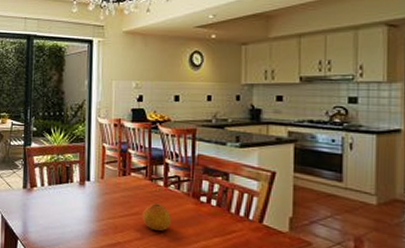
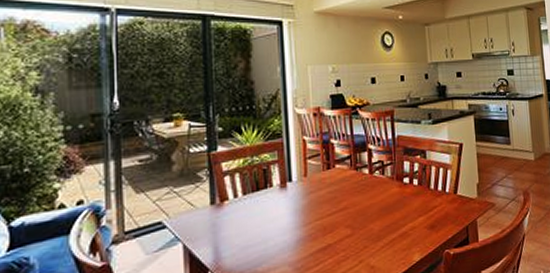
fruit: present [143,203,171,231] -> none [351,193,379,223]

